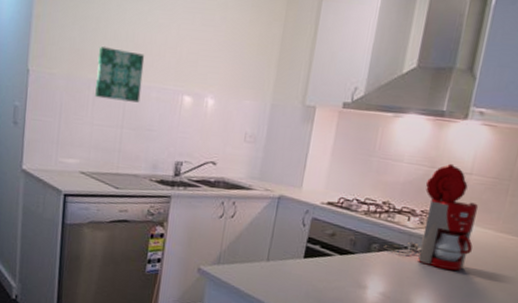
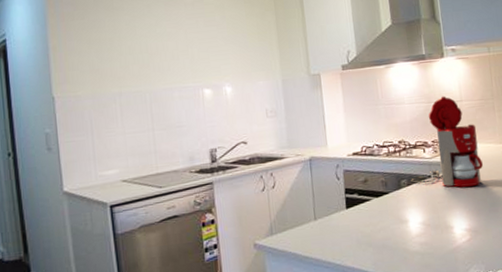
wall art: present [95,46,145,103] -> none [117,61,165,109]

